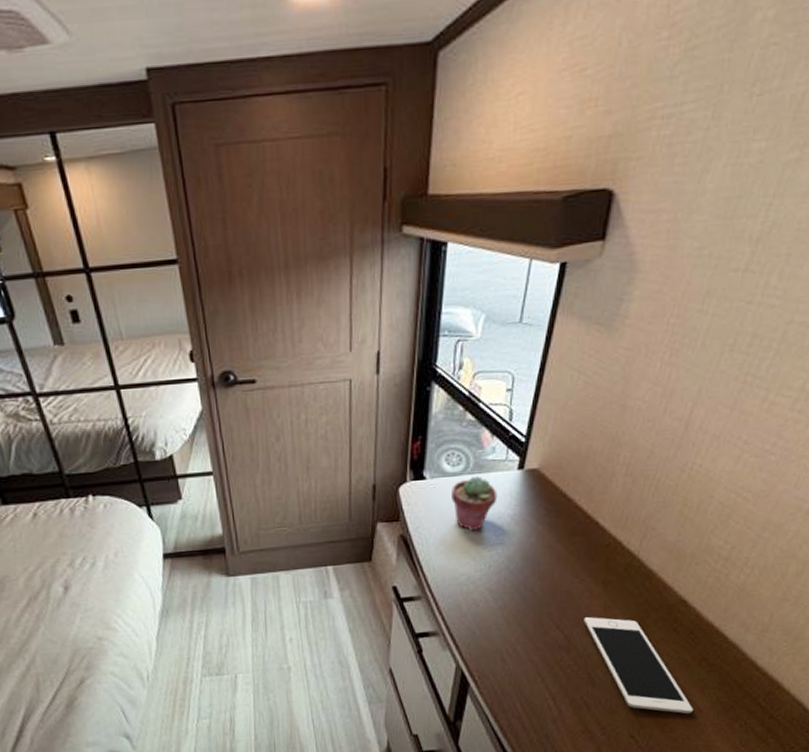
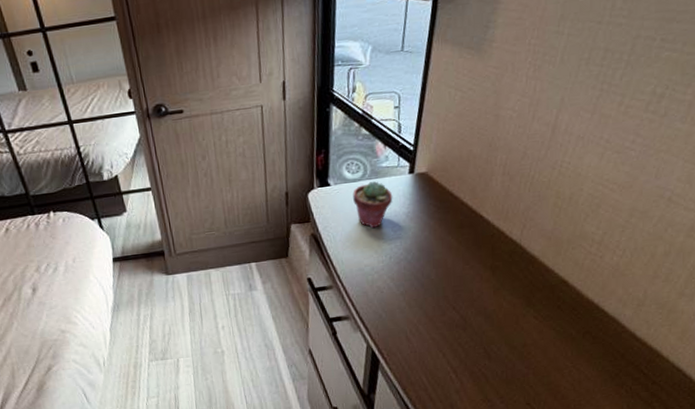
cell phone: present [584,617,693,714] -> none [476,298,582,382]

